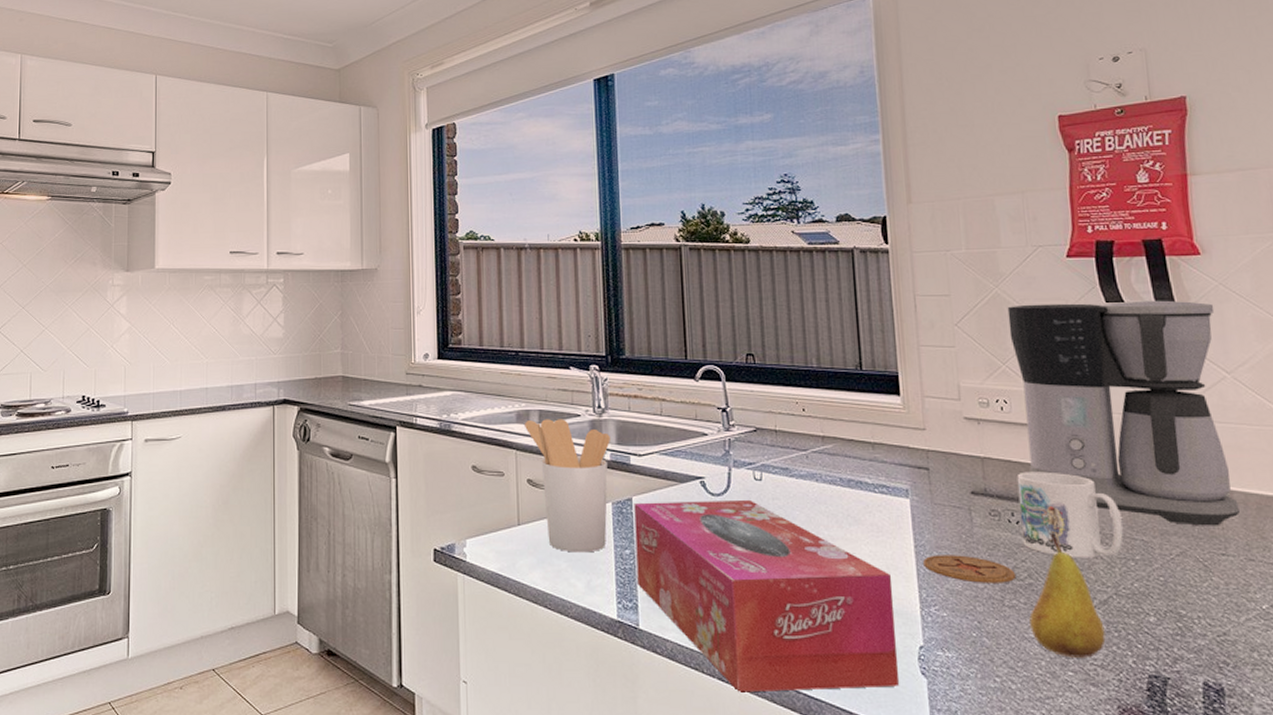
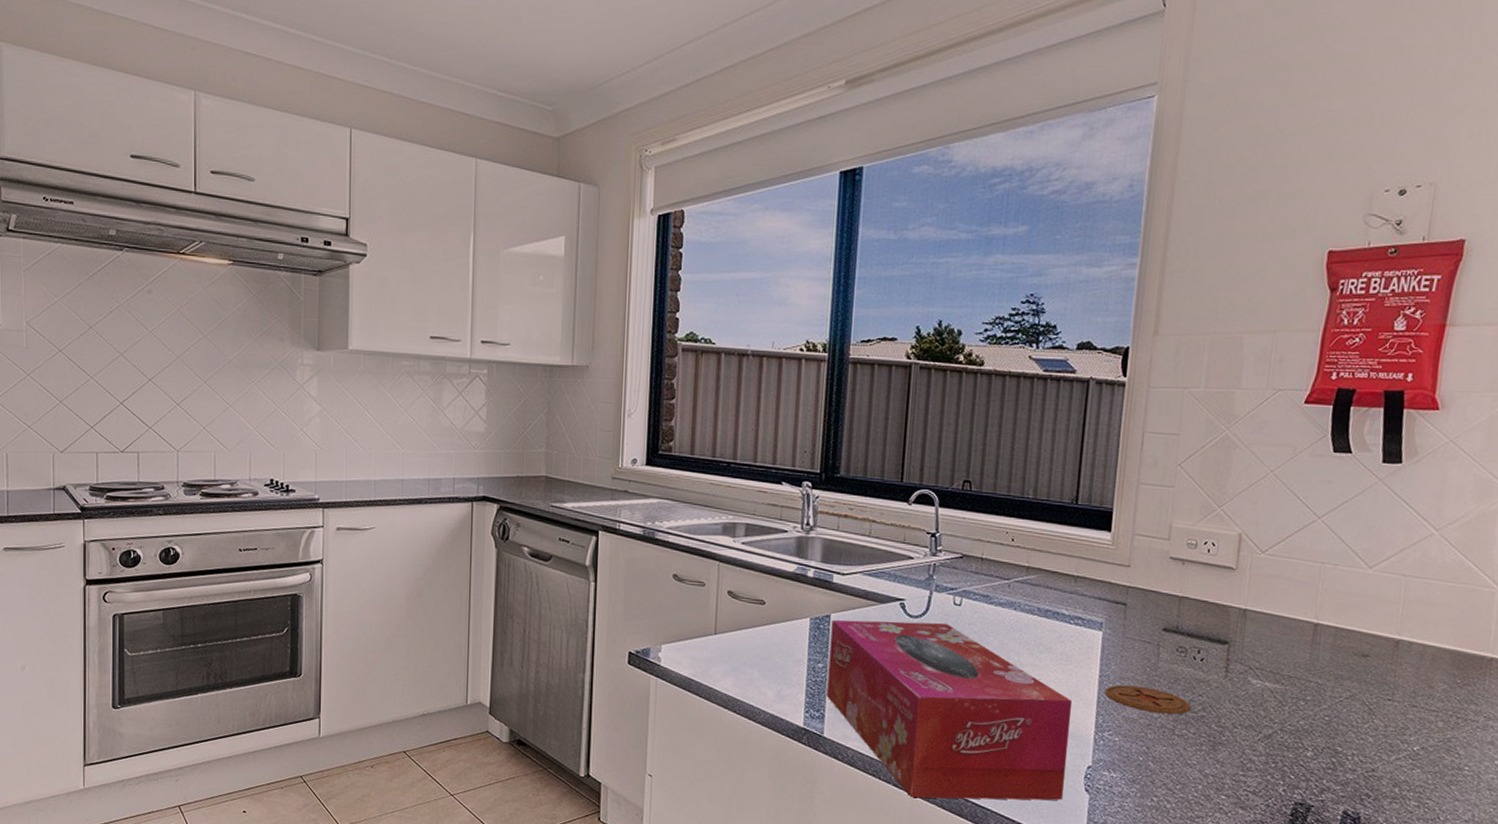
utensil holder: present [525,419,610,553] -> none [730,533,816,664]
coffee maker: present [1007,300,1240,526] -> none [1223,448,1440,674]
mug: present [1017,471,1123,559] -> none [1203,612,1302,697]
fruit: present [1029,532,1106,658] -> none [1194,670,1264,785]

